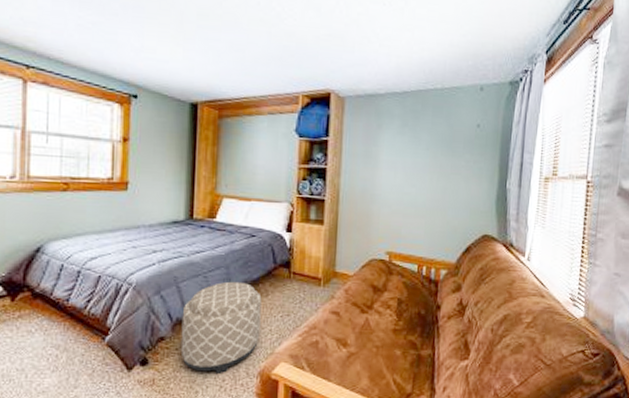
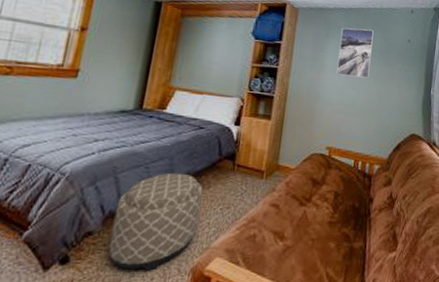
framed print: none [393,115,435,174] -> present [336,27,374,79]

